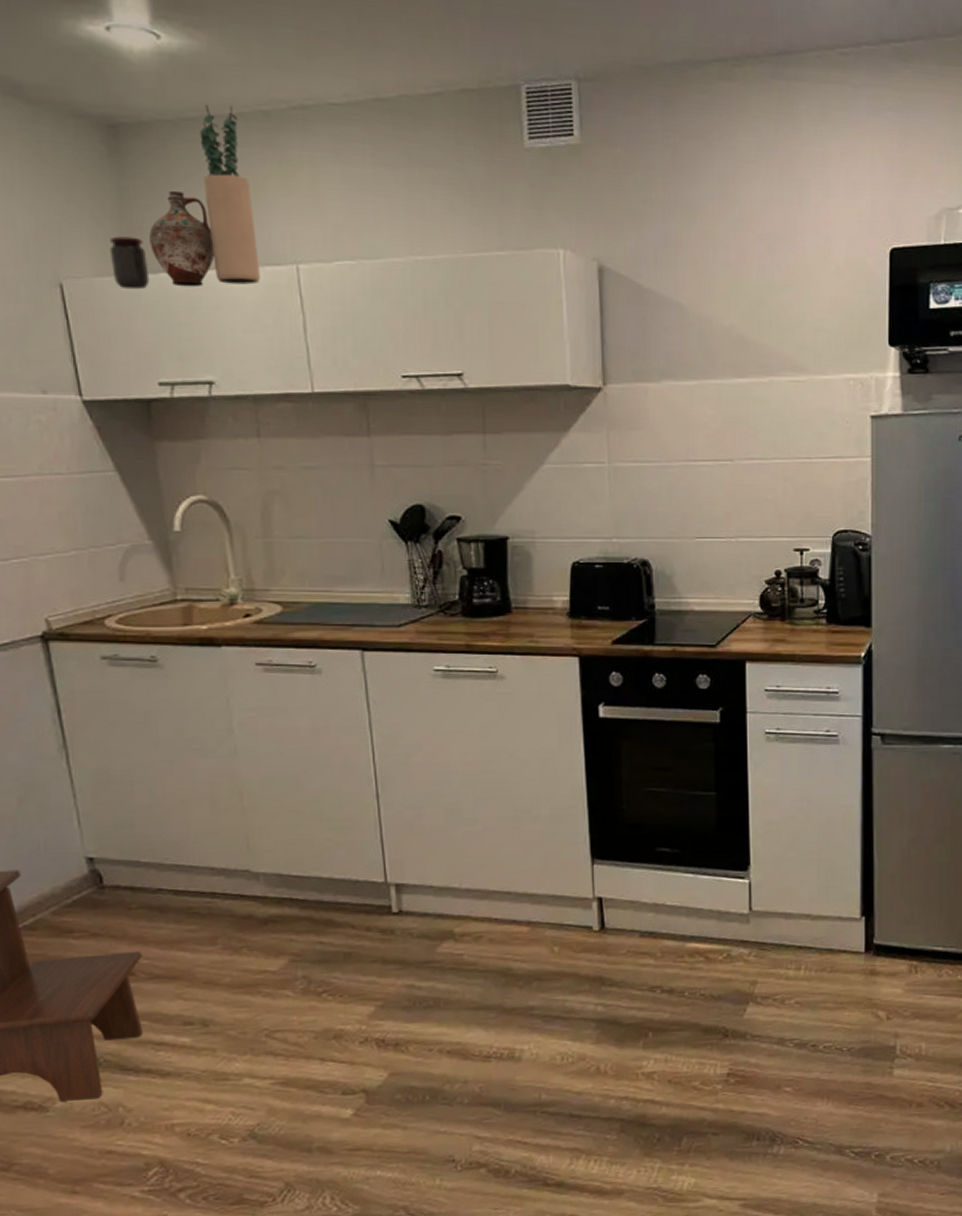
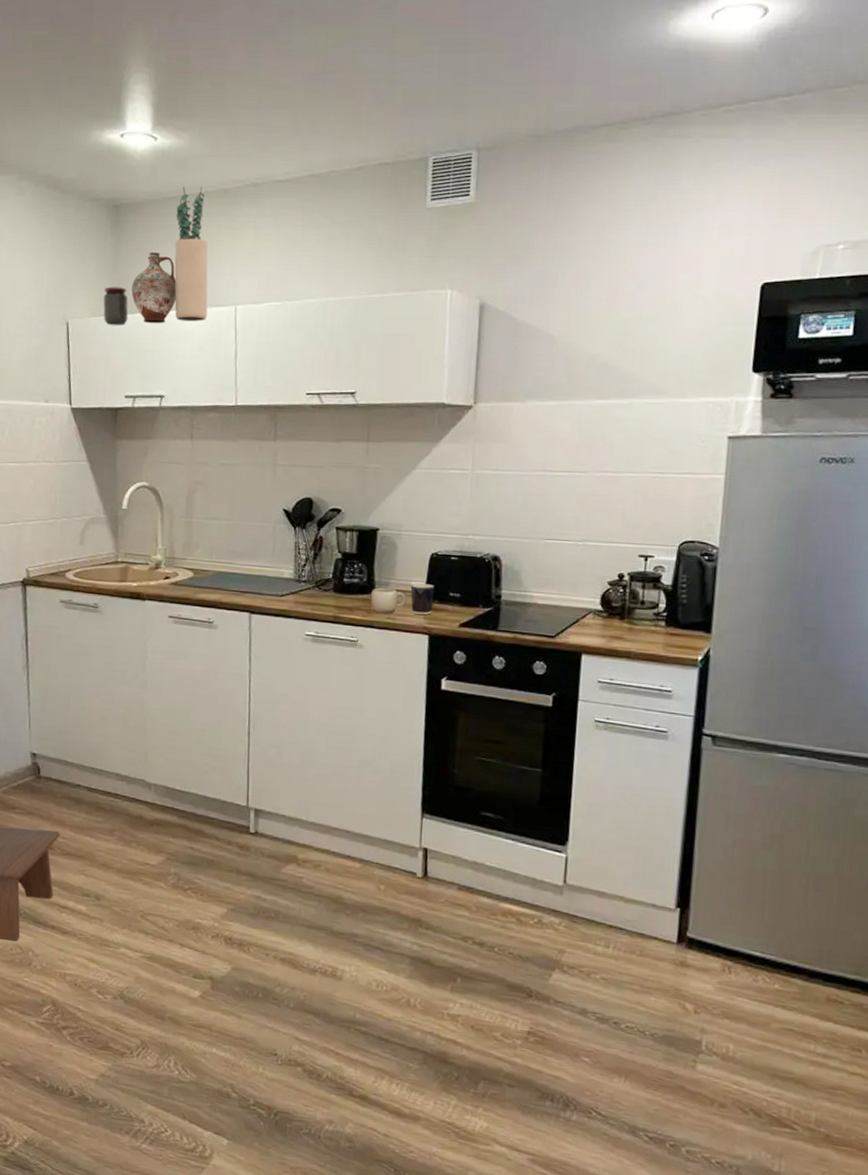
mug: none [507,606,550,636] -> present [370,587,407,613]
mug: none [552,598,581,635] -> present [410,583,436,615]

